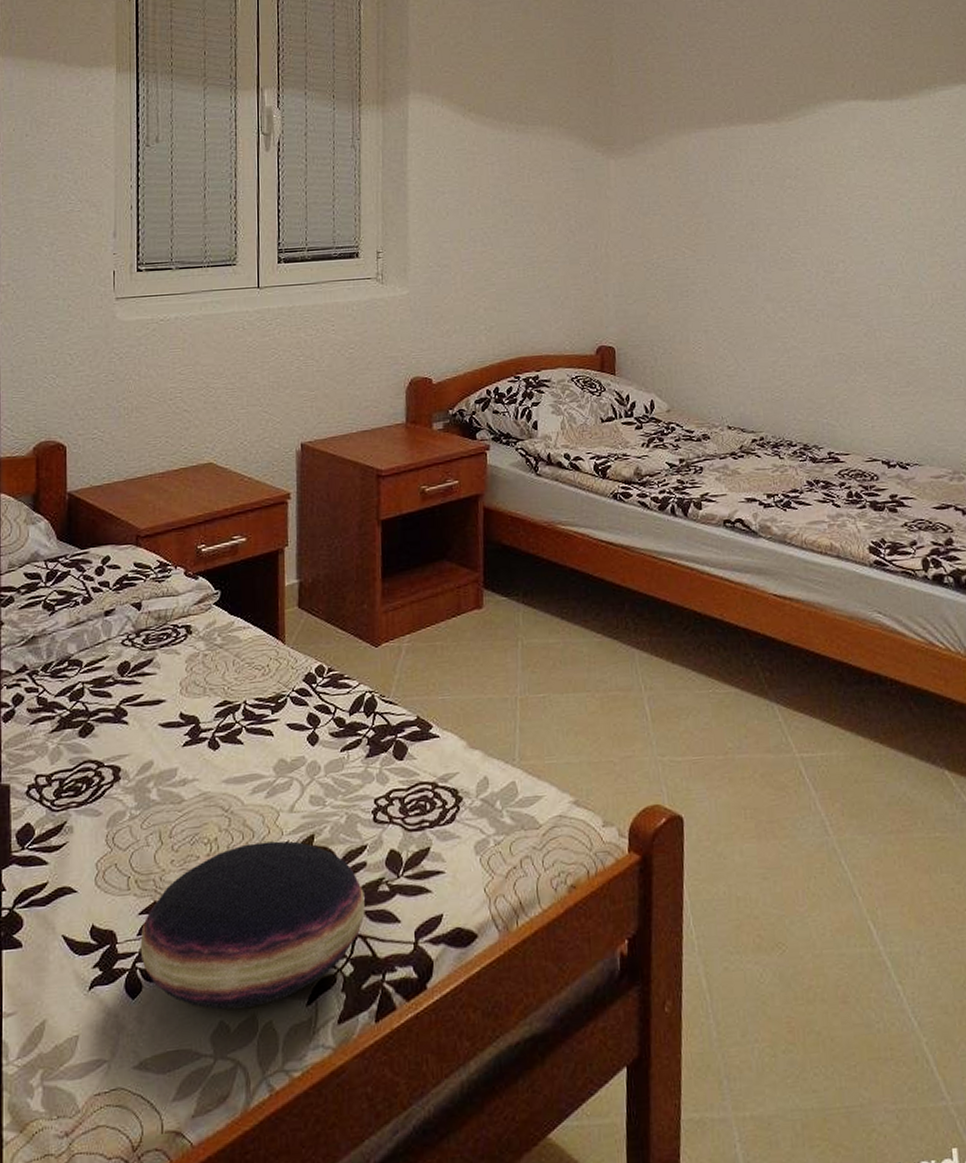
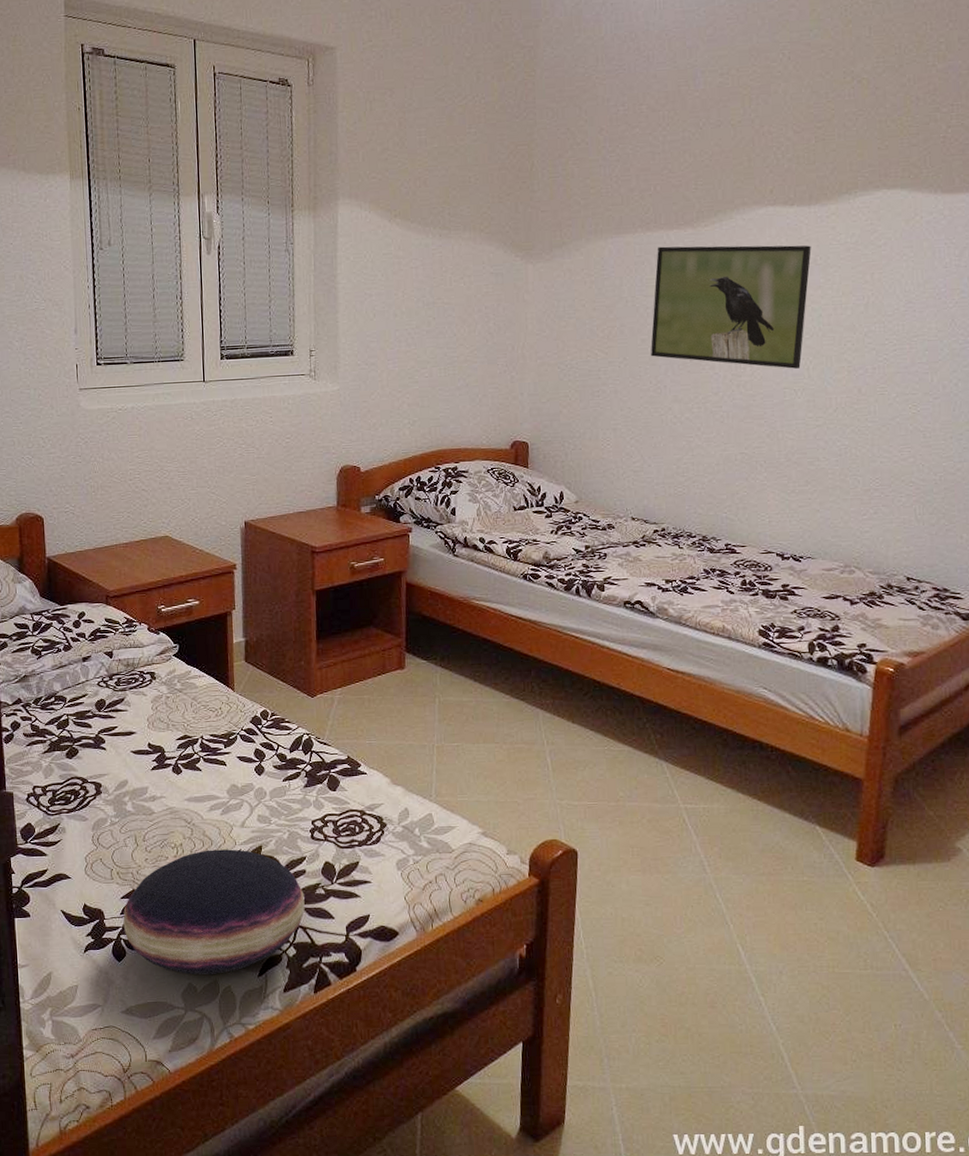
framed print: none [740,139,896,265] -> present [651,245,811,369]

